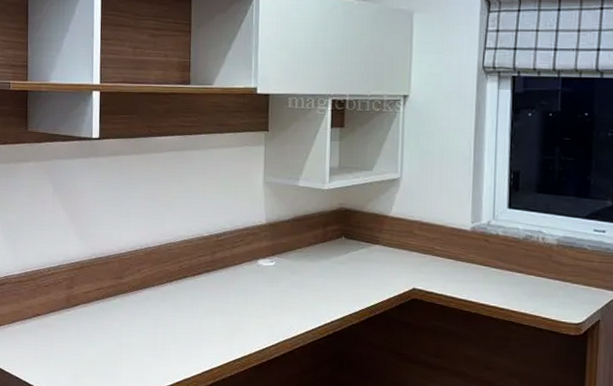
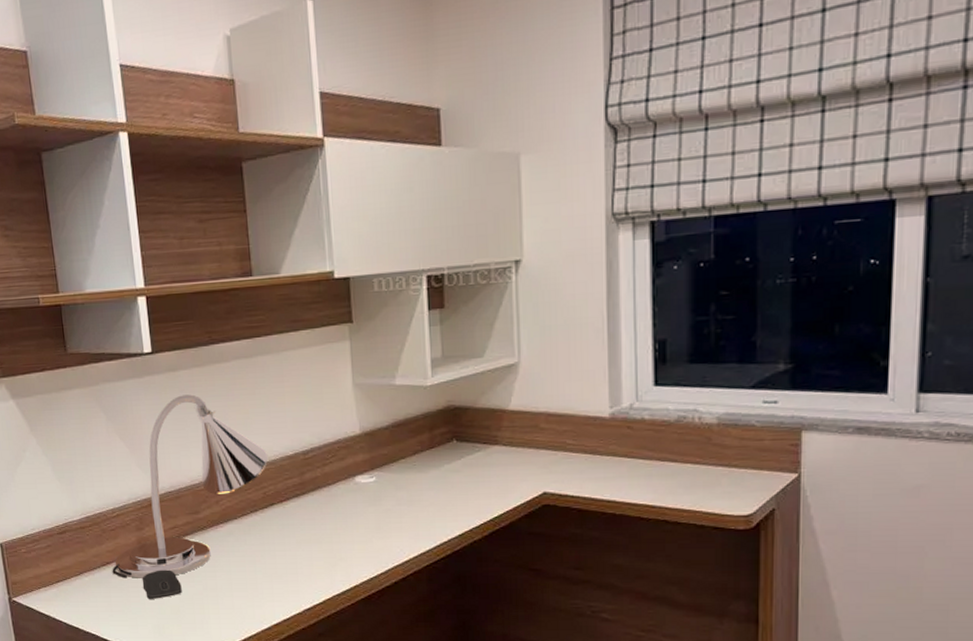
table lamp: none [41,176,187,331] -> present [112,394,269,578]
computer mouse: none [66,325,100,351] -> present [142,569,182,599]

